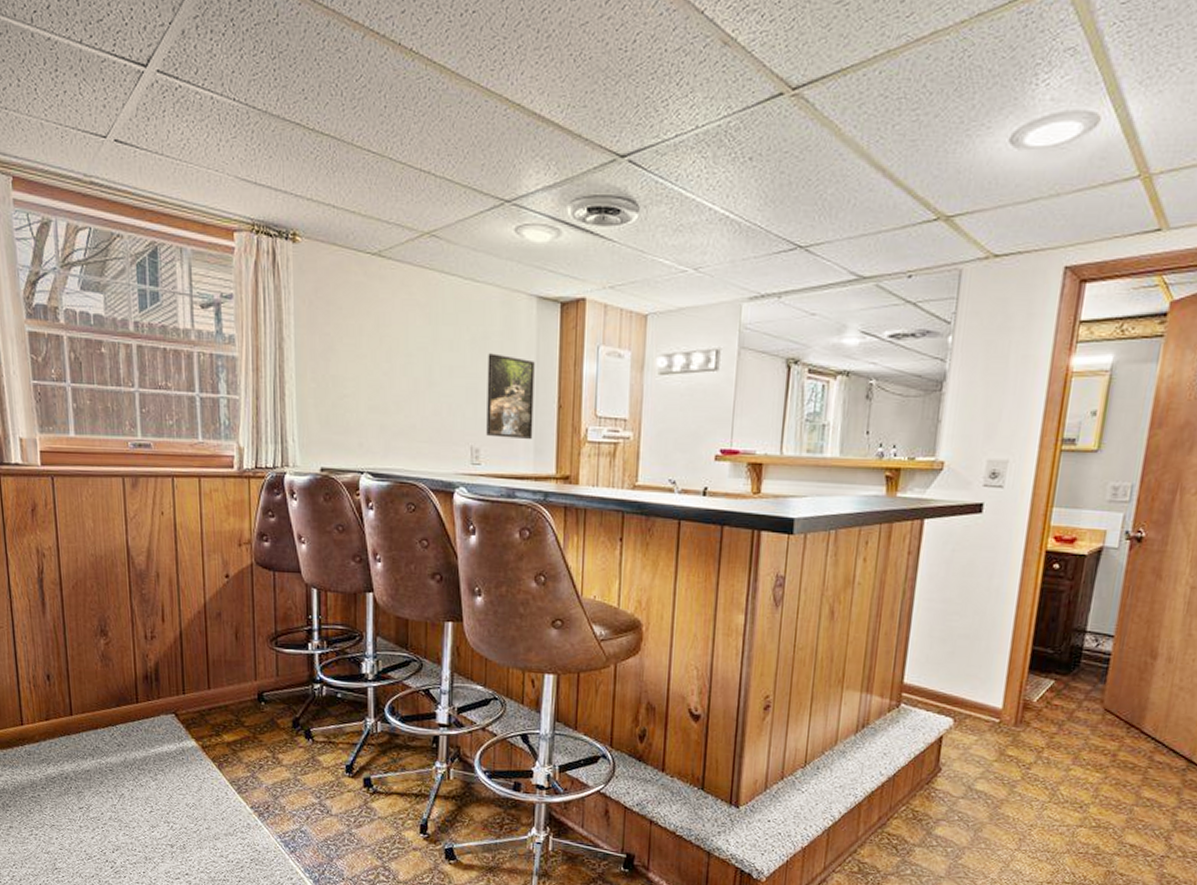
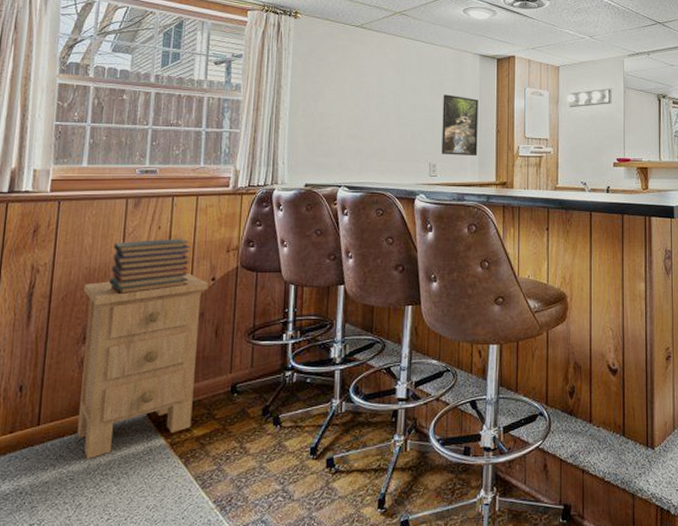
nightstand: none [92,566,223,753] -> present [76,272,209,459]
book stack: none [117,526,202,587] -> present [109,238,190,295]

